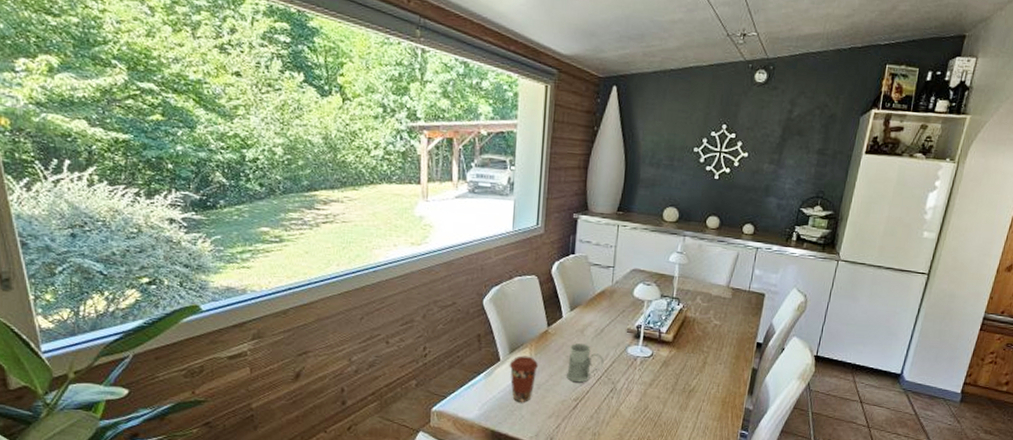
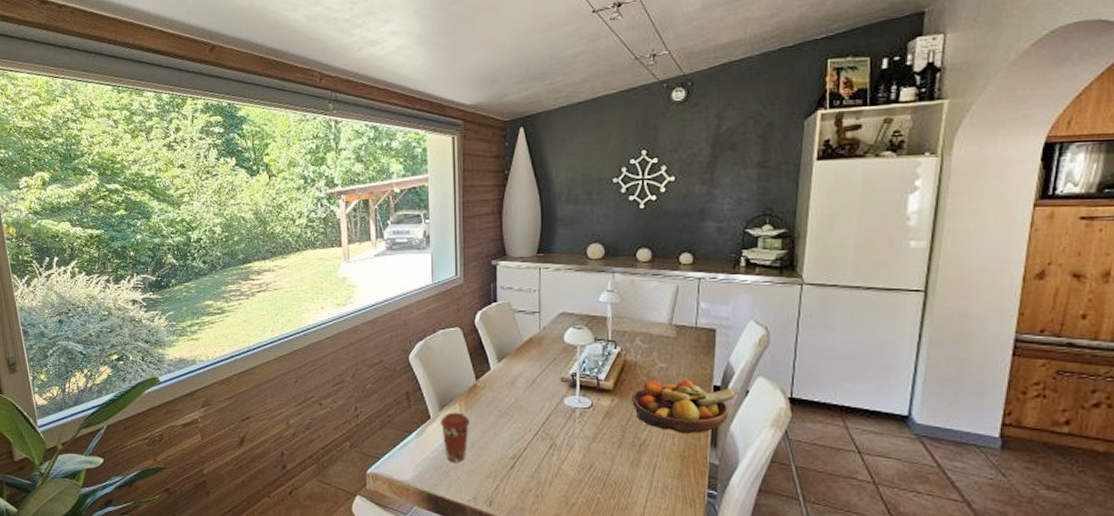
mug: present [567,343,604,383] -> none [501,397,539,439]
fruit bowl: none [687,335,776,383] -> present [632,379,738,434]

